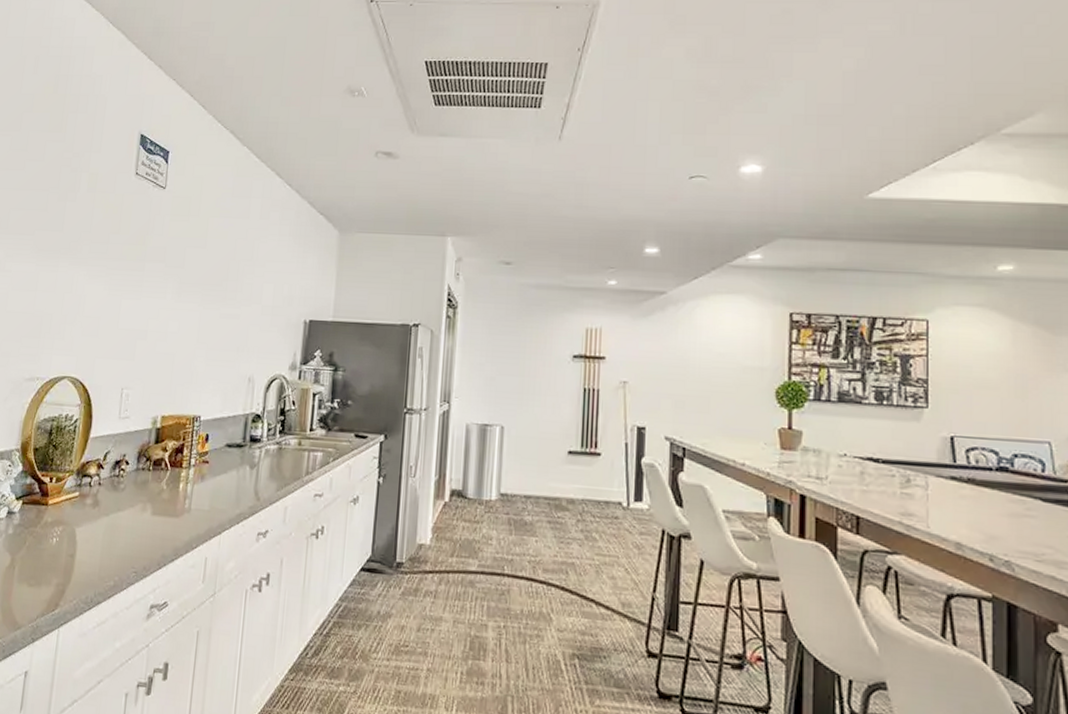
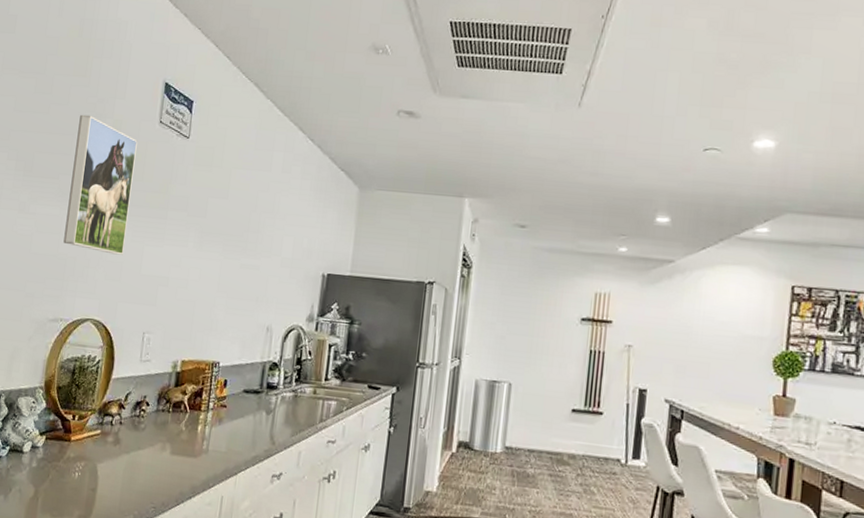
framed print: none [39,169,114,310] -> present [63,114,138,255]

